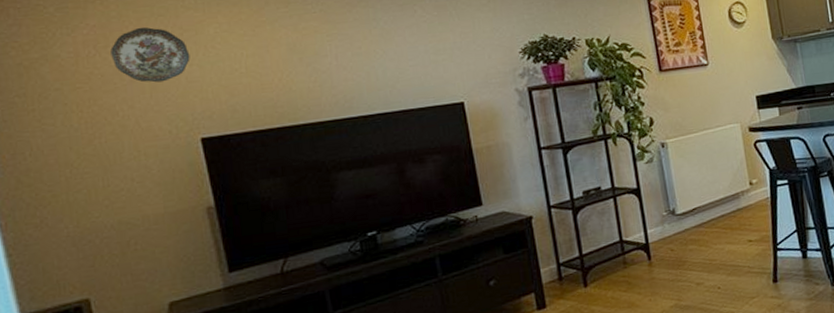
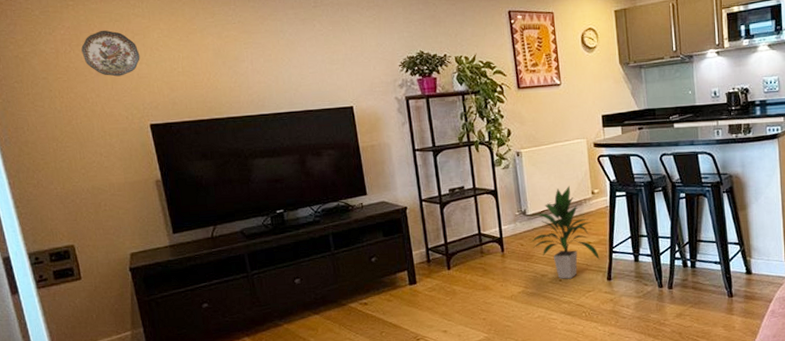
indoor plant: none [682,177,764,286] -> present [531,186,600,279]

